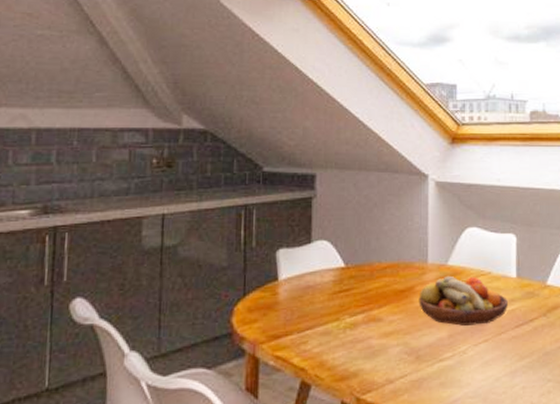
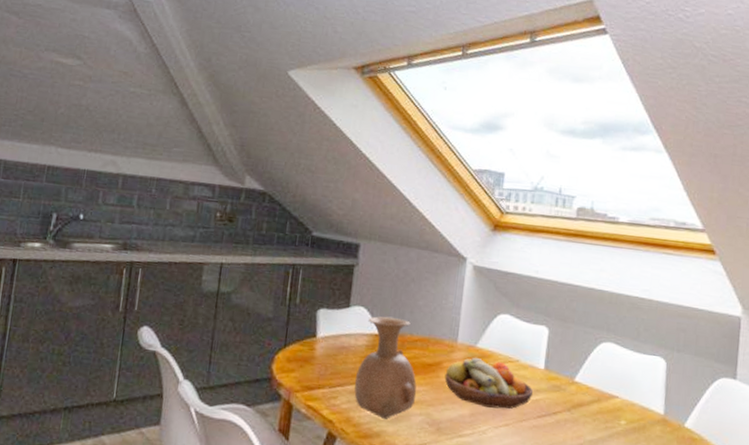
vase: none [324,246,392,358] -> present [354,316,417,420]

